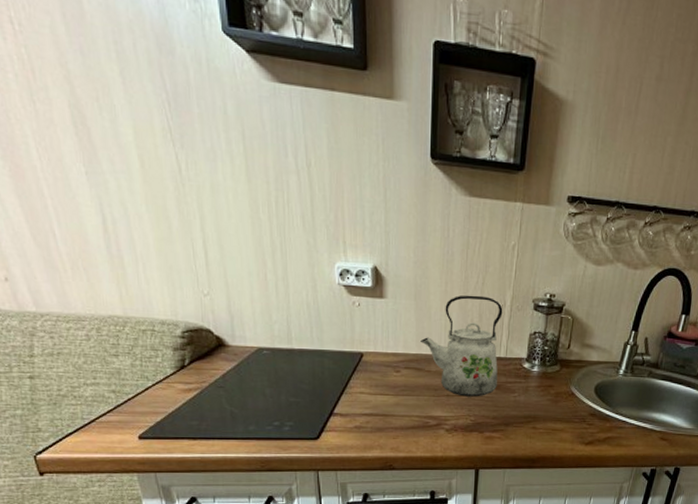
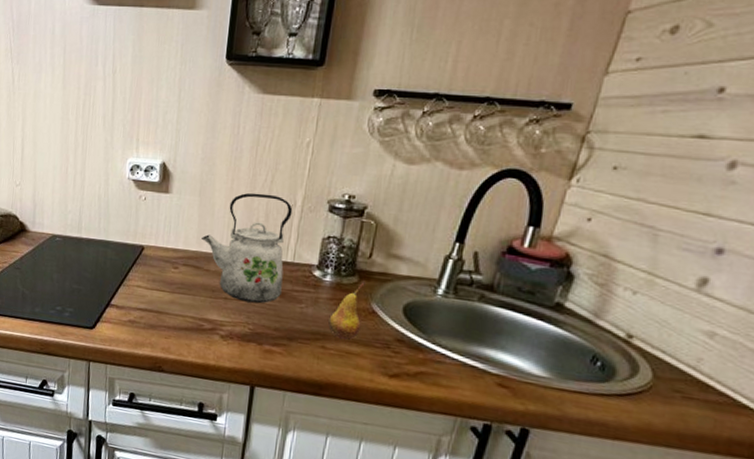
fruit: none [537,369,565,420] -> present [328,282,365,341]

